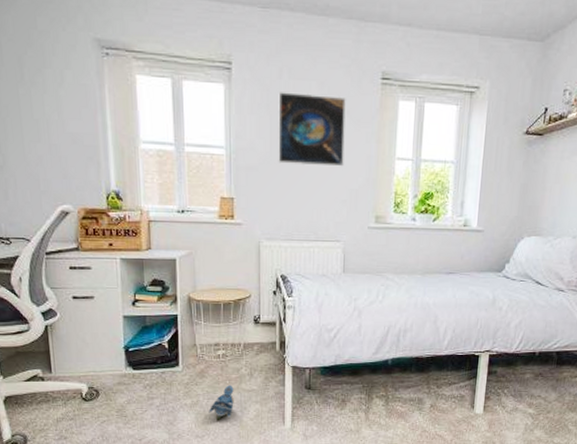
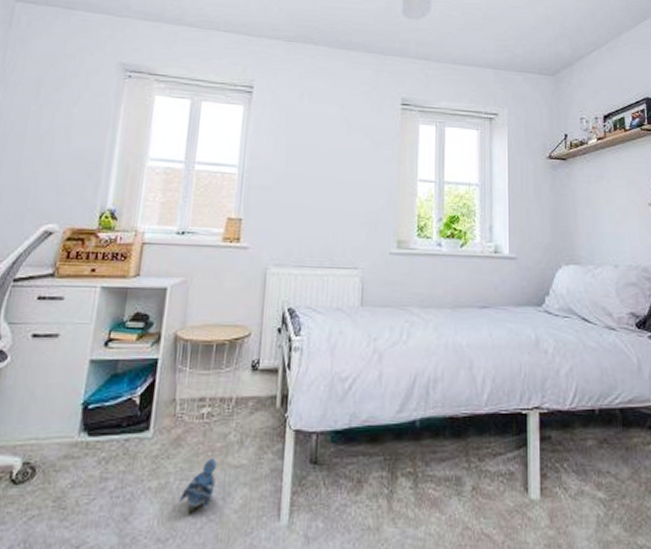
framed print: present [278,92,346,167] -> none [293,114,366,188]

